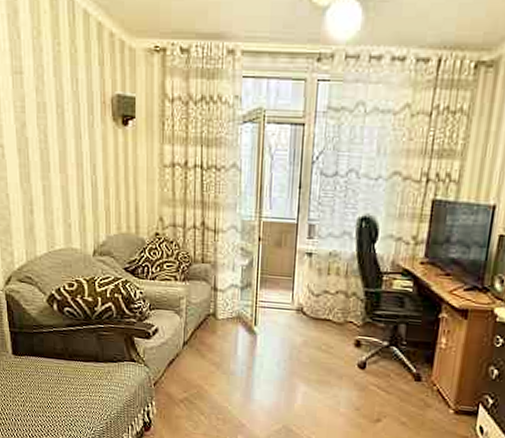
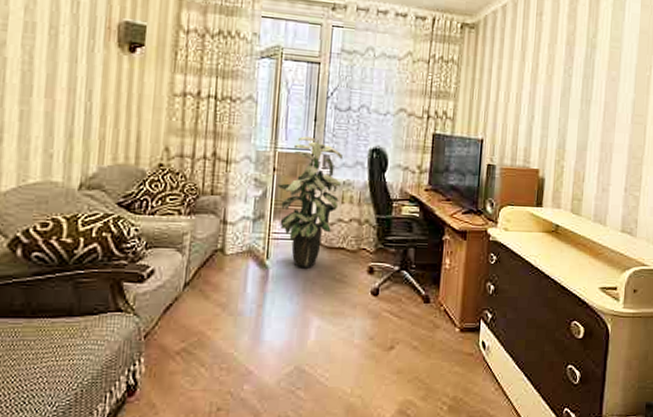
indoor plant: none [262,204,329,337] -> present [277,136,342,268]

